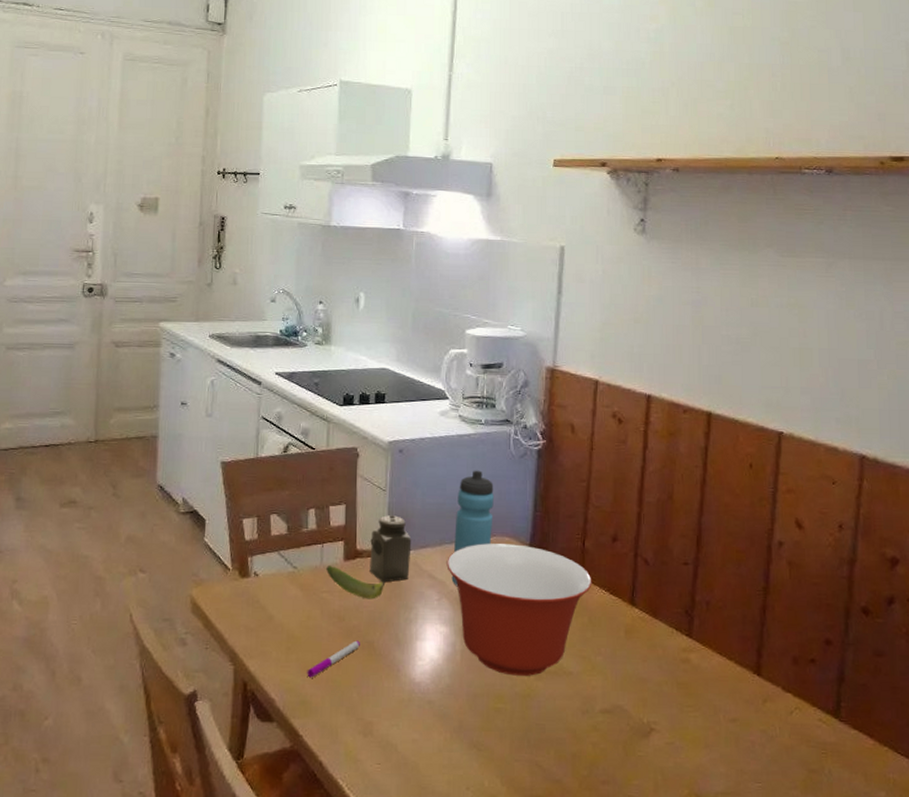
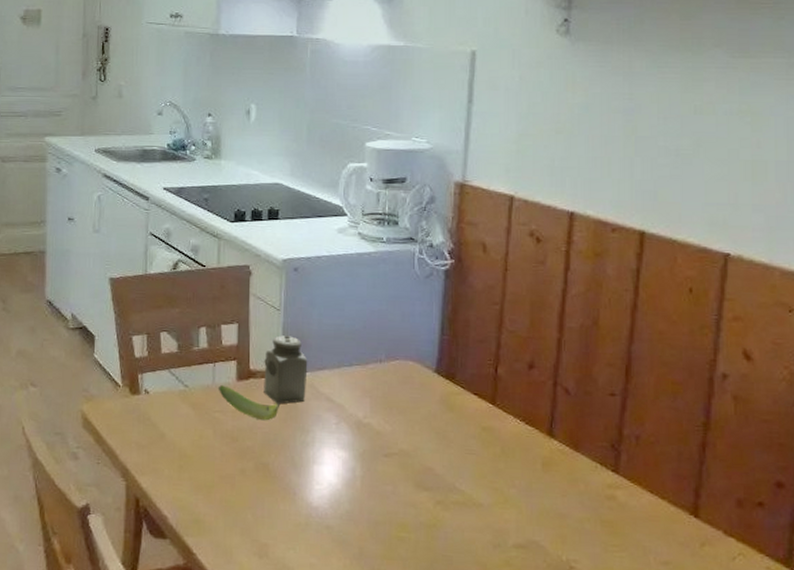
pen: present [307,640,360,678] -> none [200,461,254,497]
mixing bowl: present [446,543,592,676] -> none [345,367,506,506]
water bottle: present [451,470,494,587] -> none [351,290,396,411]

